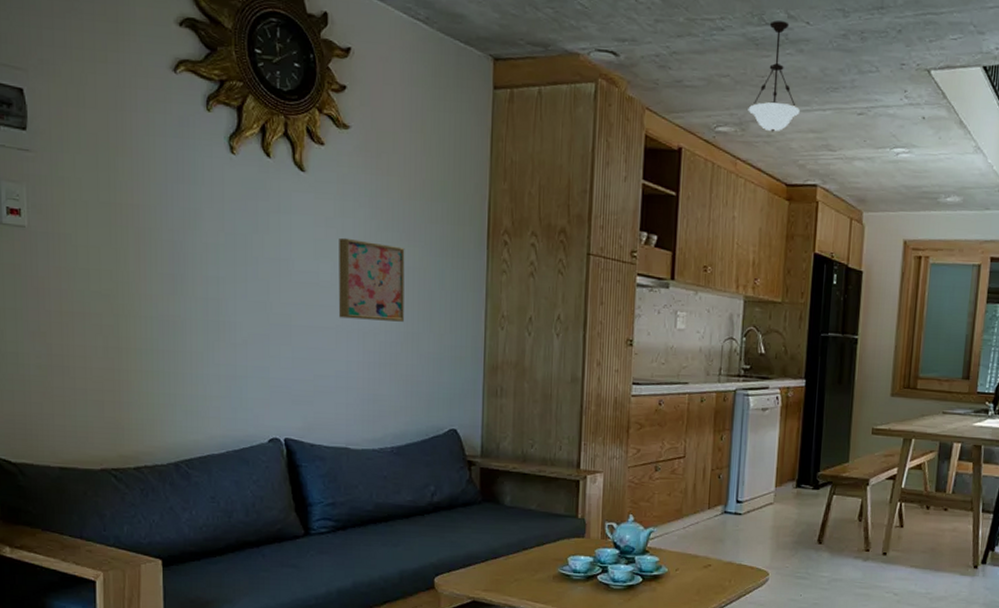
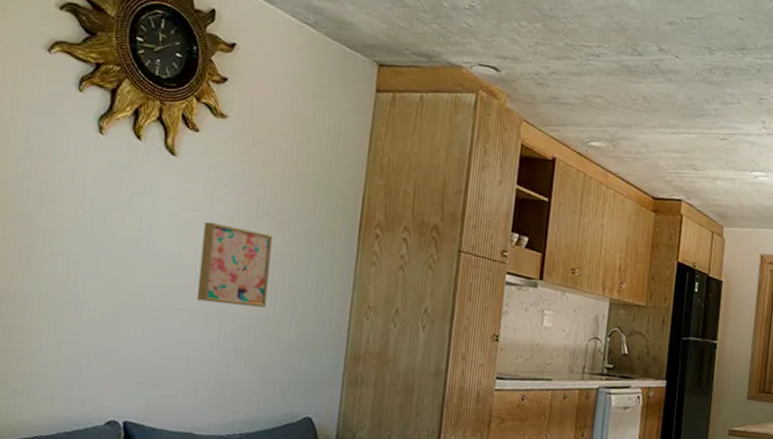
pendant light: present [748,20,800,132] -> none [619,52,668,150]

